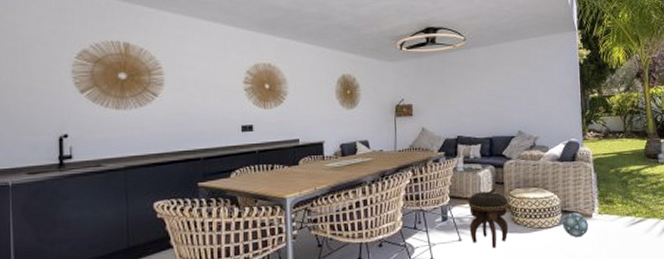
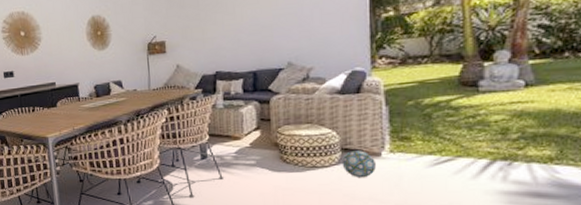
footstool: present [468,191,509,248] -> none [229,128,276,187]

